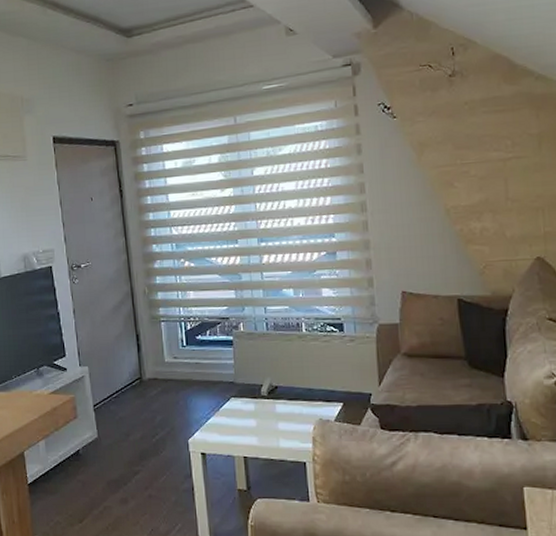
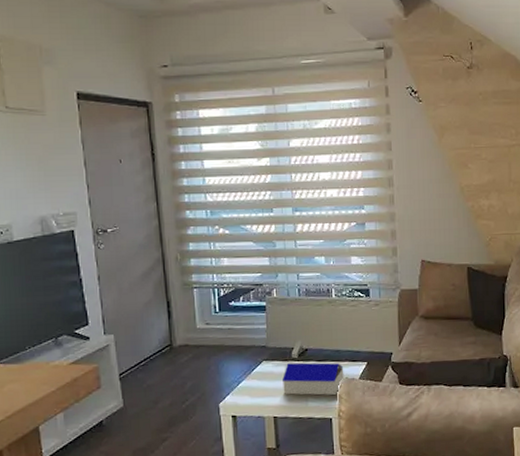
architectural model: none [252,401,318,437] -> present [283,362,344,395]

